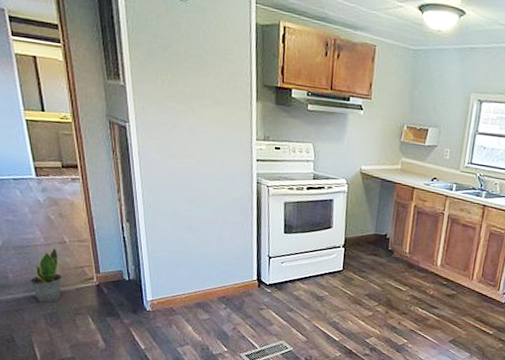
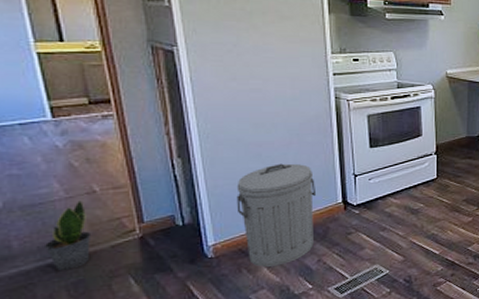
trash can: none [170,237,236,327] -> present [236,163,317,267]

